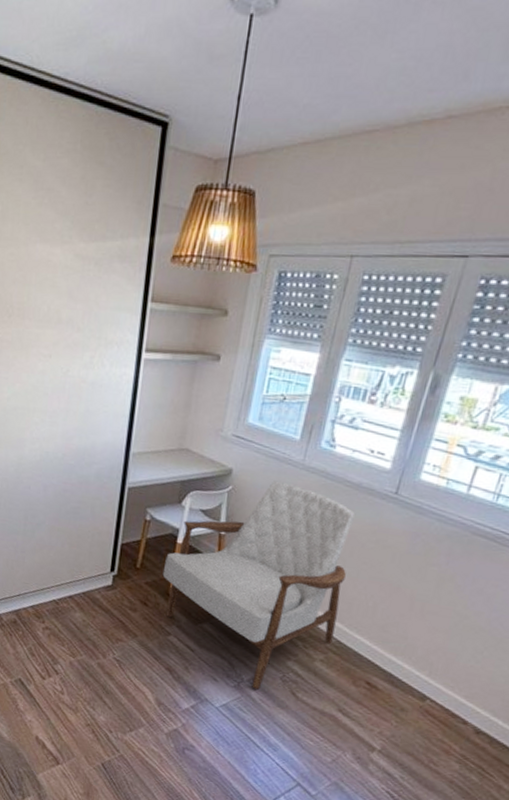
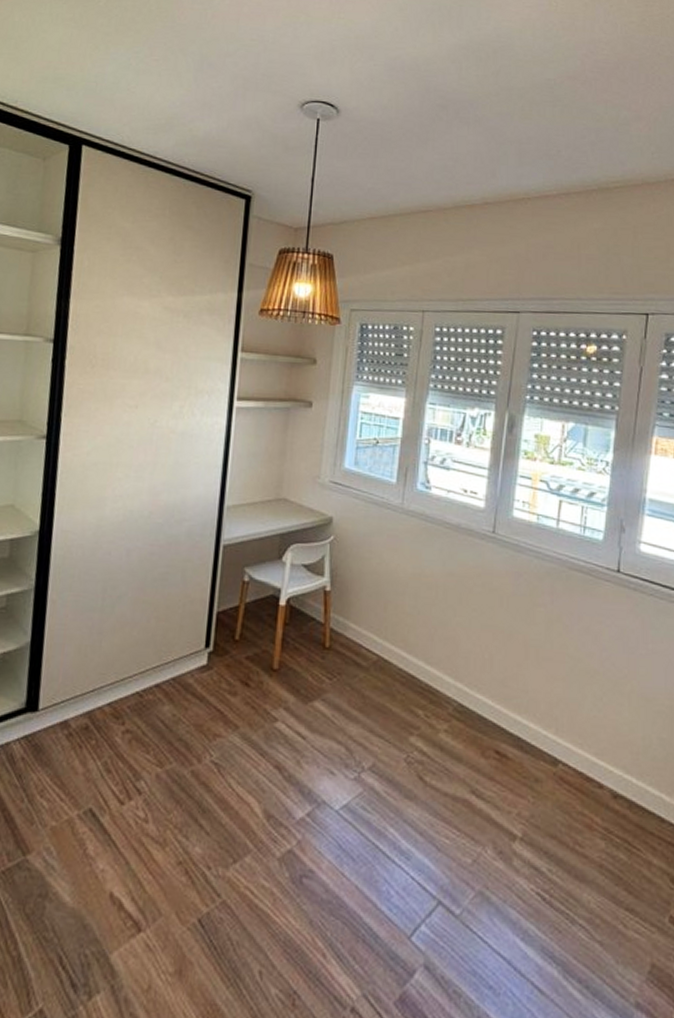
armchair: present [162,480,355,690] -> none [265,527,458,779]

